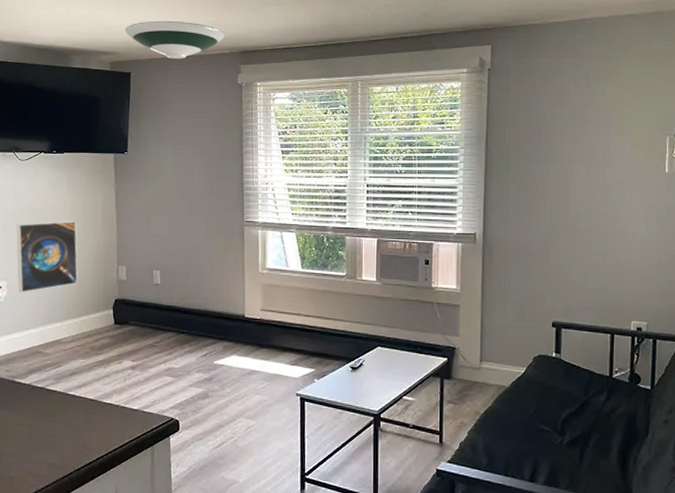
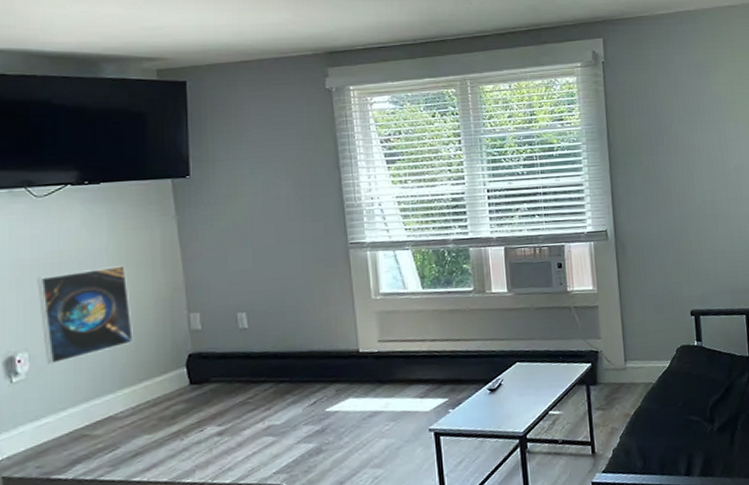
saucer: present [124,21,225,59] -> none [173,19,306,63]

